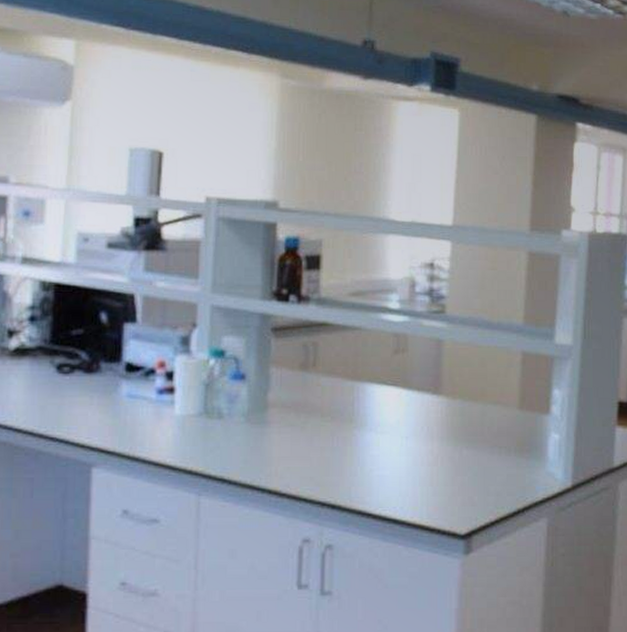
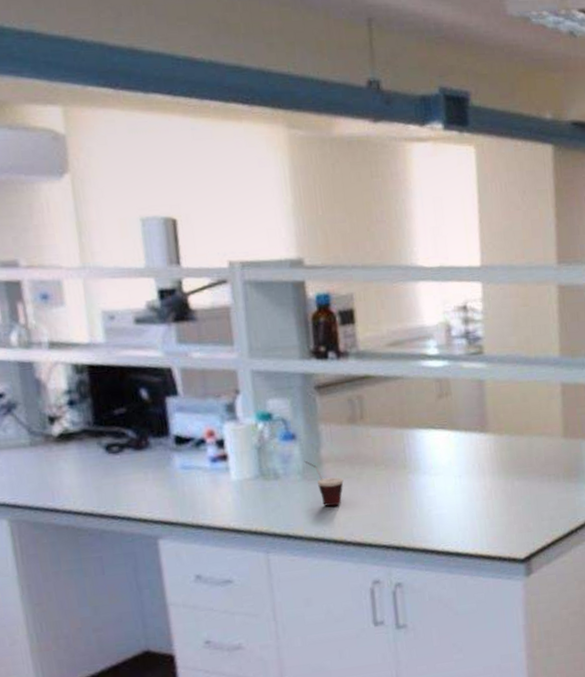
cup: none [250,402,287,454] -> present [304,460,344,507]

